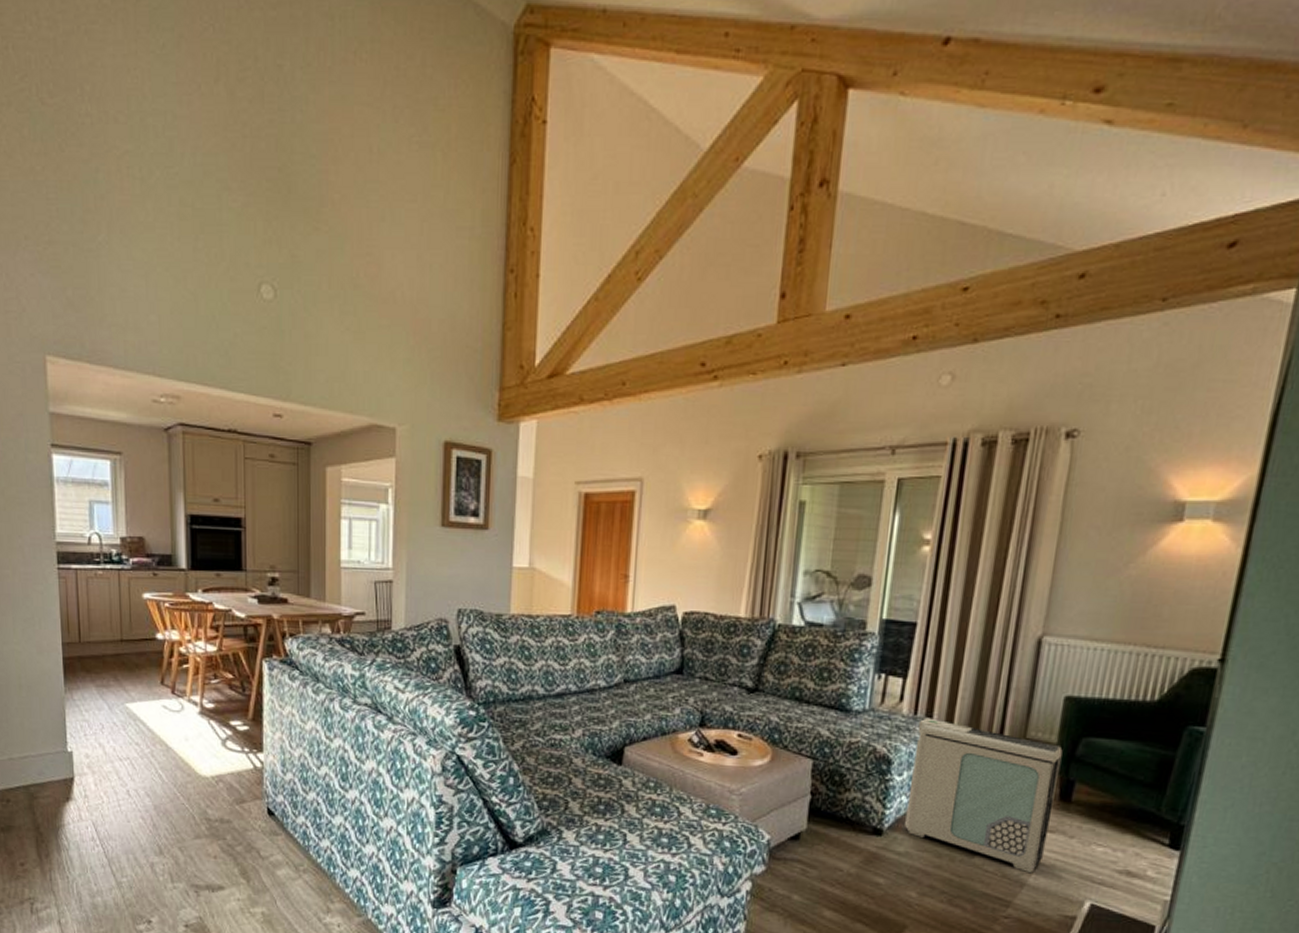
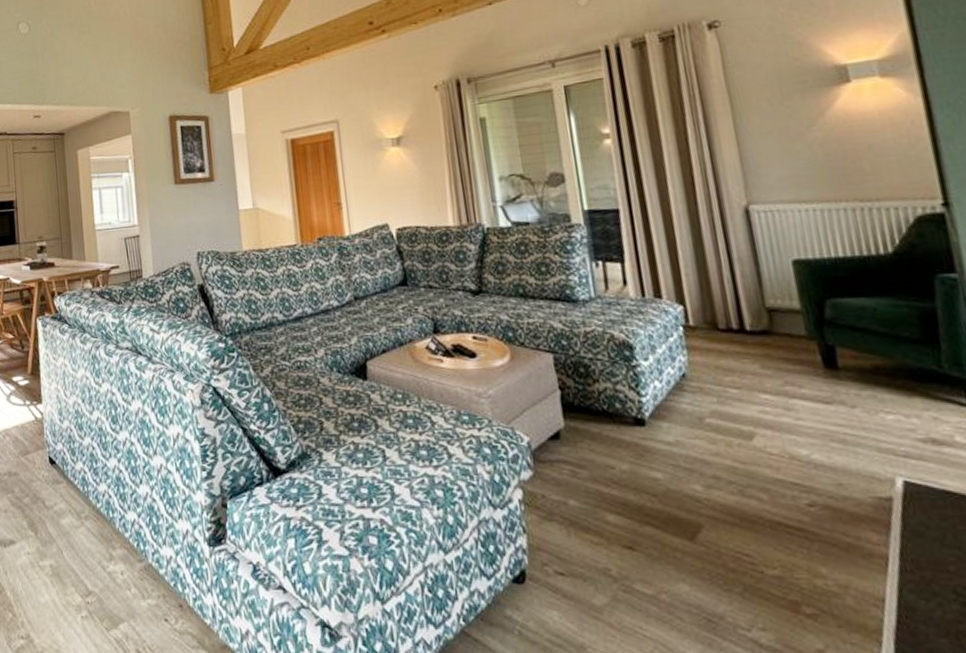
air purifier: present [905,717,1063,874] -> none [649,298,830,452]

